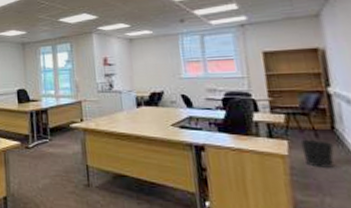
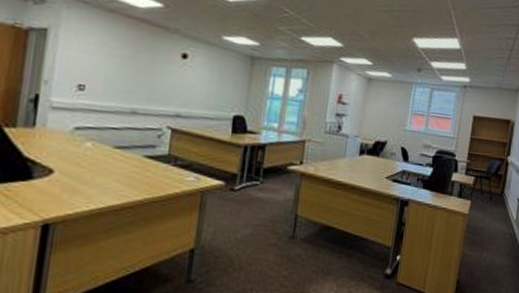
wastebasket: present [300,139,334,168] -> none [478,200,499,227]

